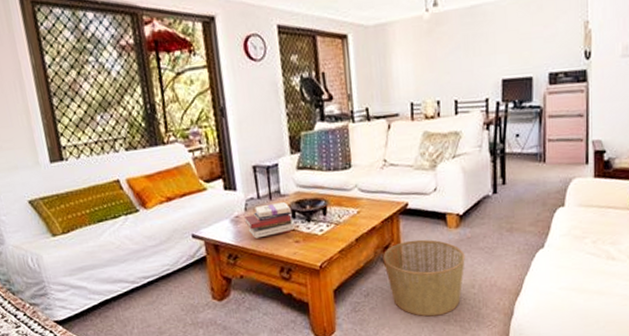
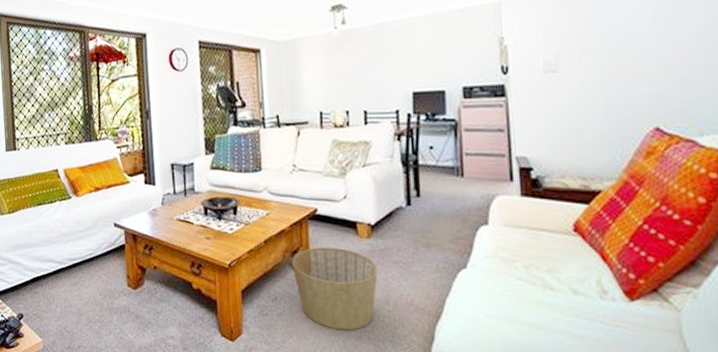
books: present [243,201,295,239] -> none [160,198,206,232]

